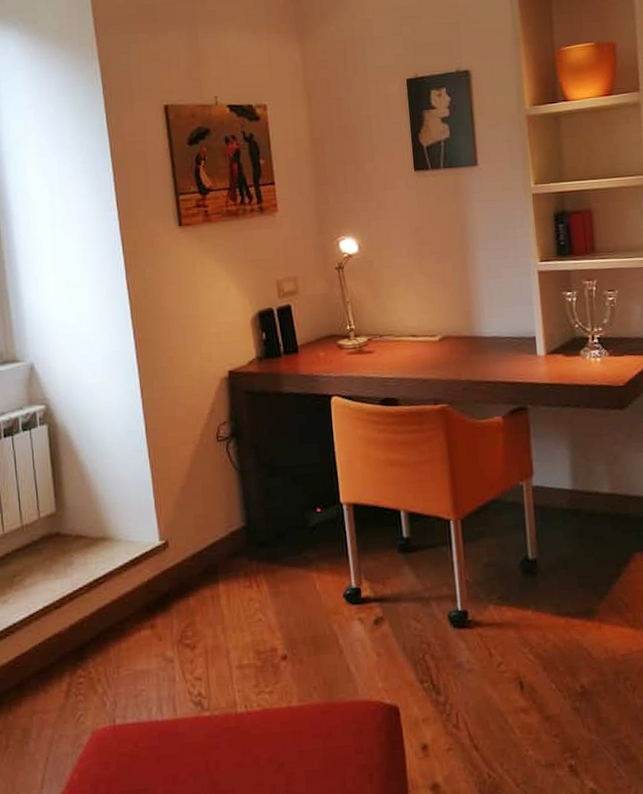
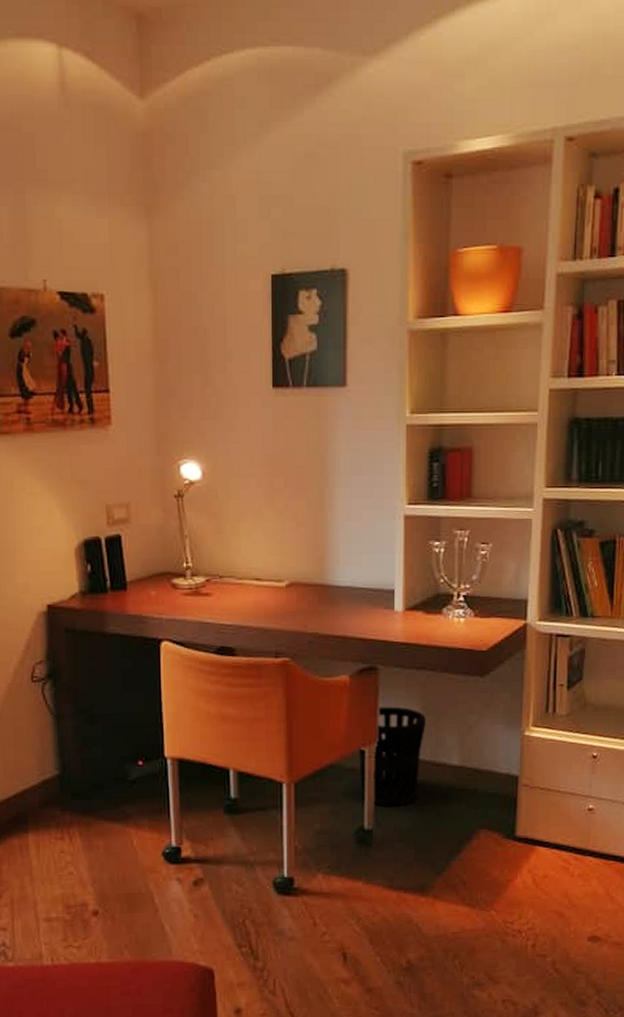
wastebasket: none [516,442,576,536] -> present [358,706,426,807]

